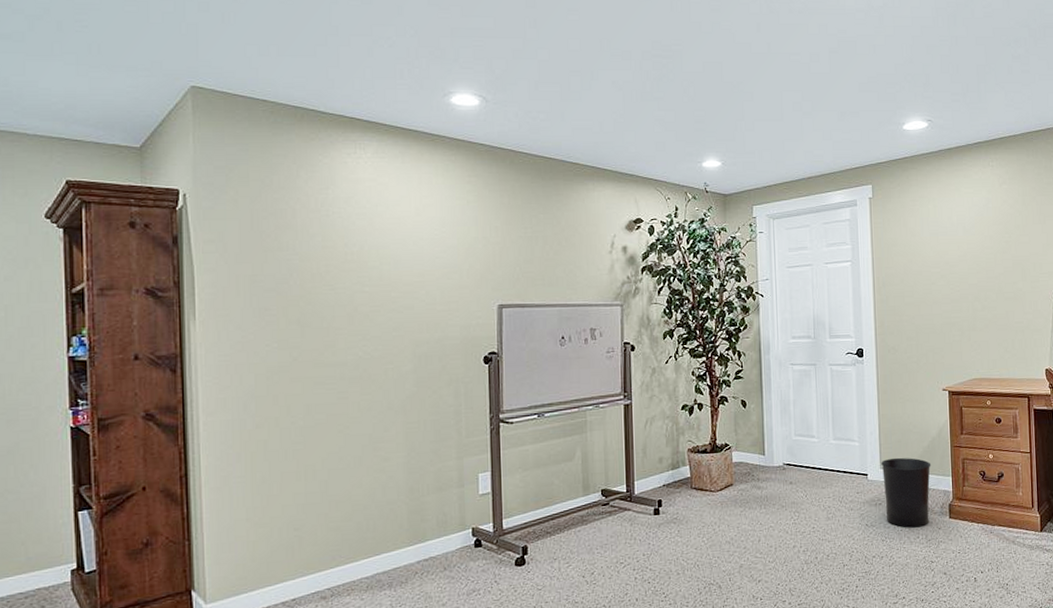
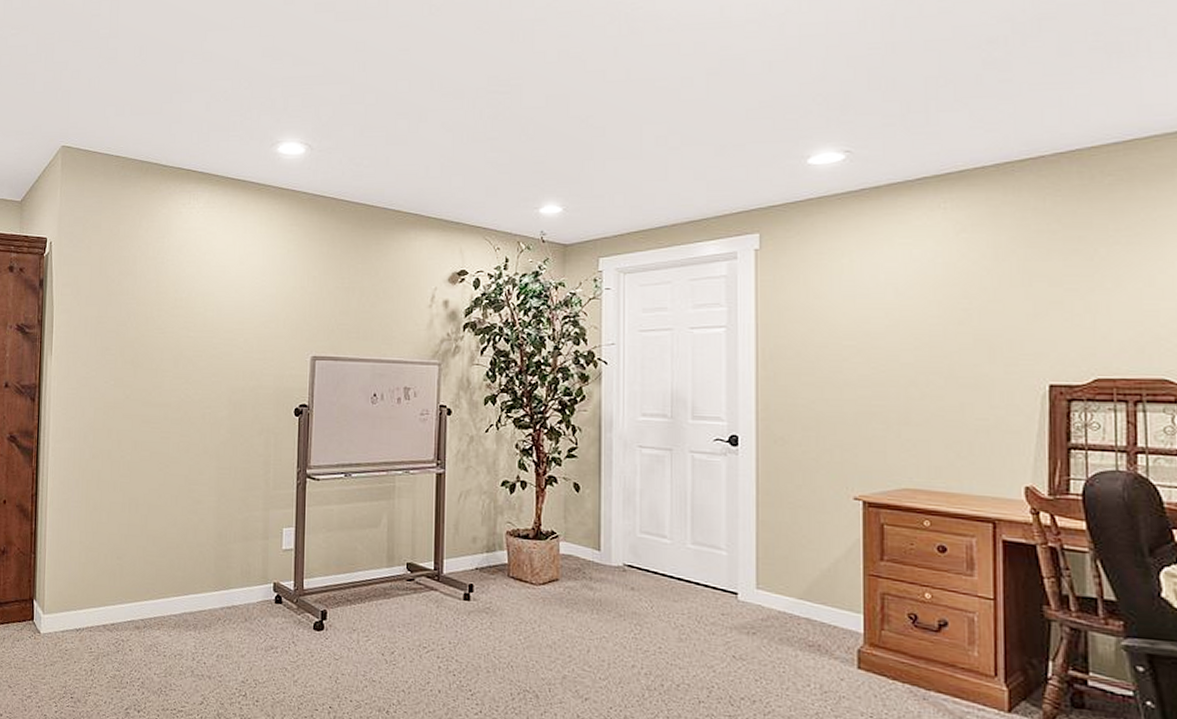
waste bin: present [881,457,931,528] -> none [758,577,833,673]

